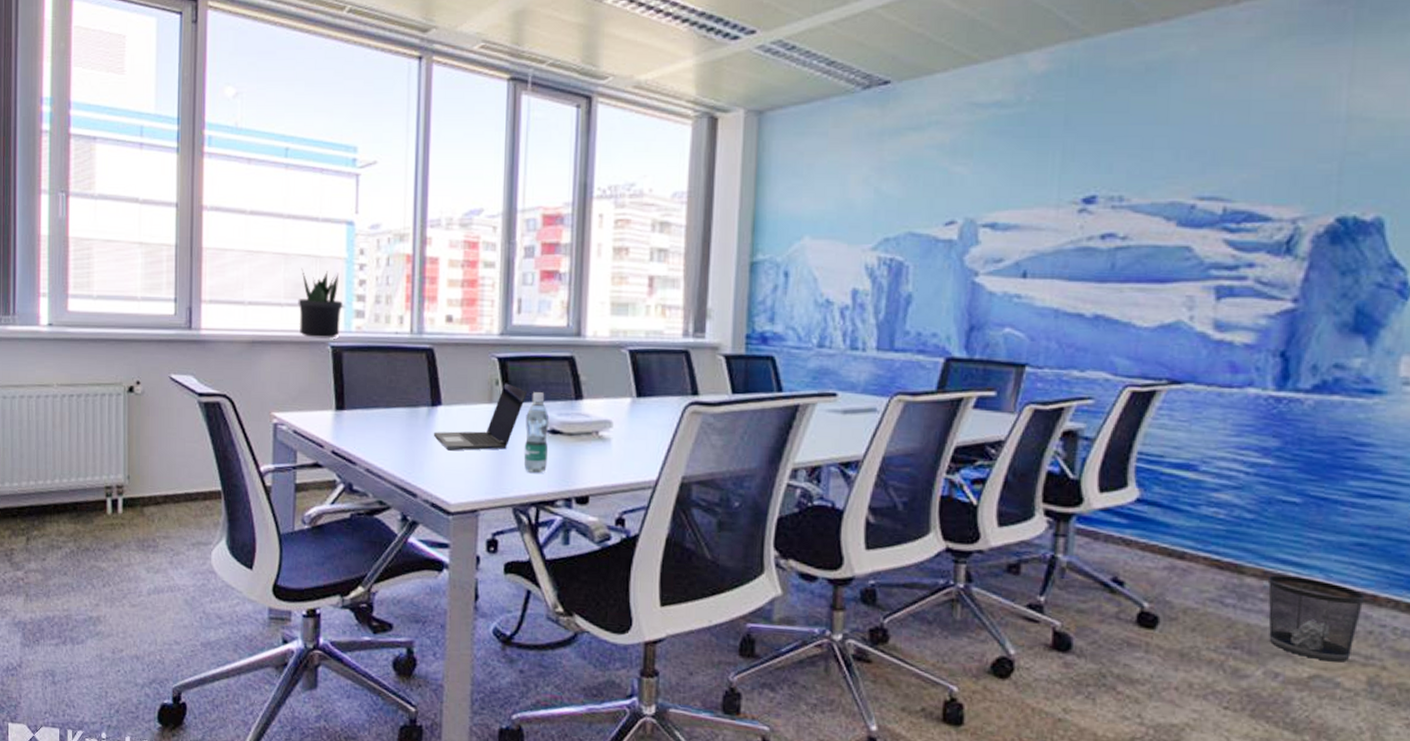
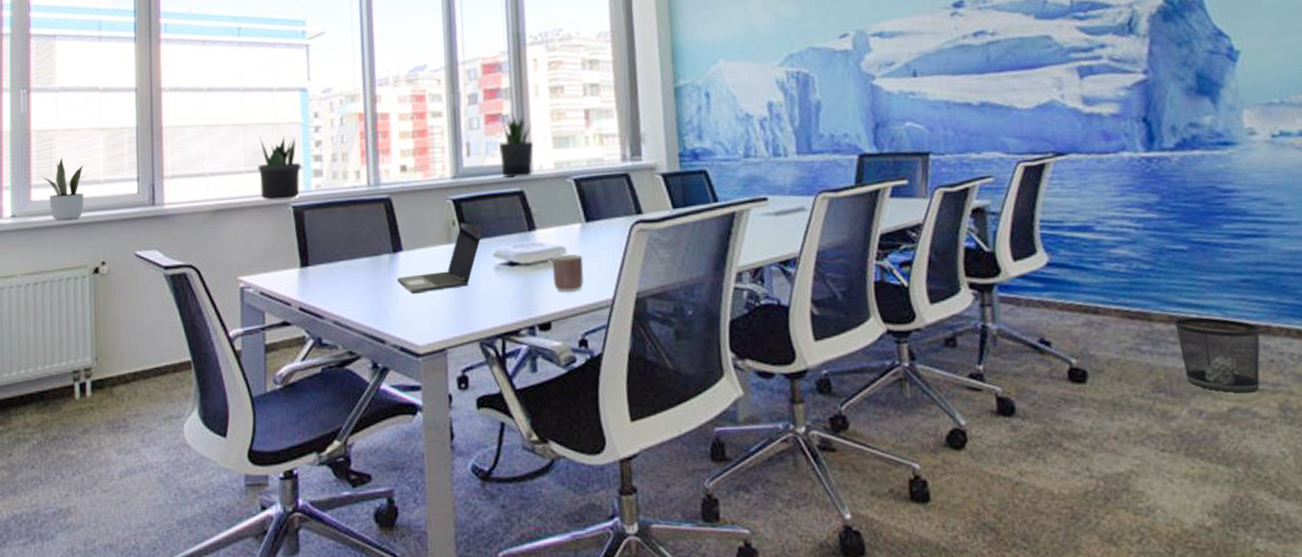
potted plant: none [79,268,125,335] -> present [42,156,88,221]
bottle: present [523,392,550,474] -> none [484,228,508,307]
planter: none [552,274,590,342] -> present [498,116,533,178]
mug: none [595,428,630,468] -> present [552,254,584,292]

